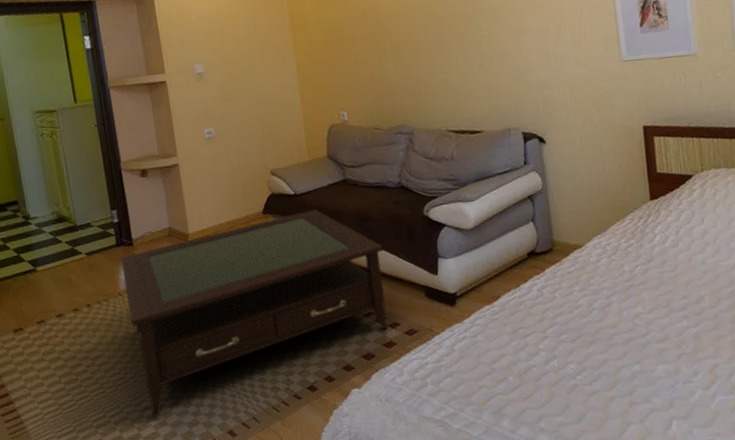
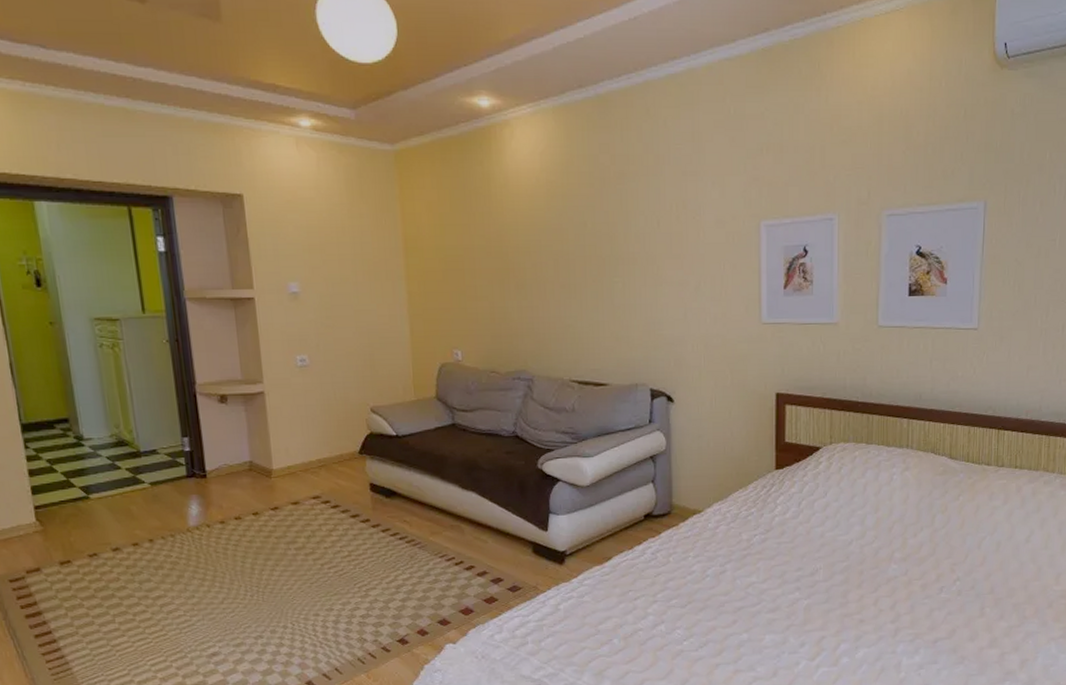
coffee table: present [120,208,388,419] -> none [191,452,492,665]

